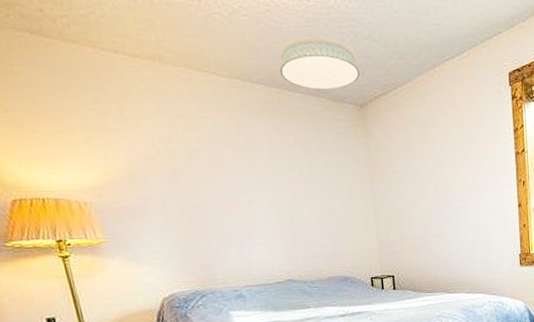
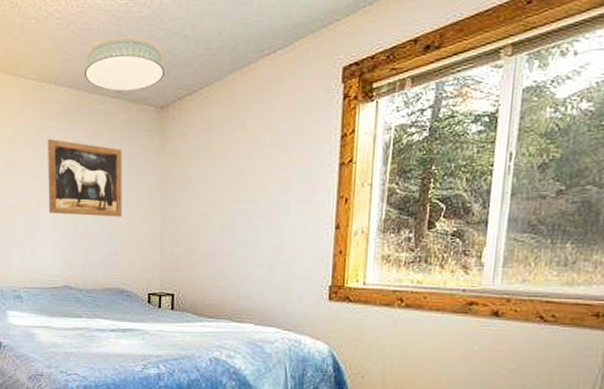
wall art: none [250,136,336,211] -> present [48,138,122,217]

